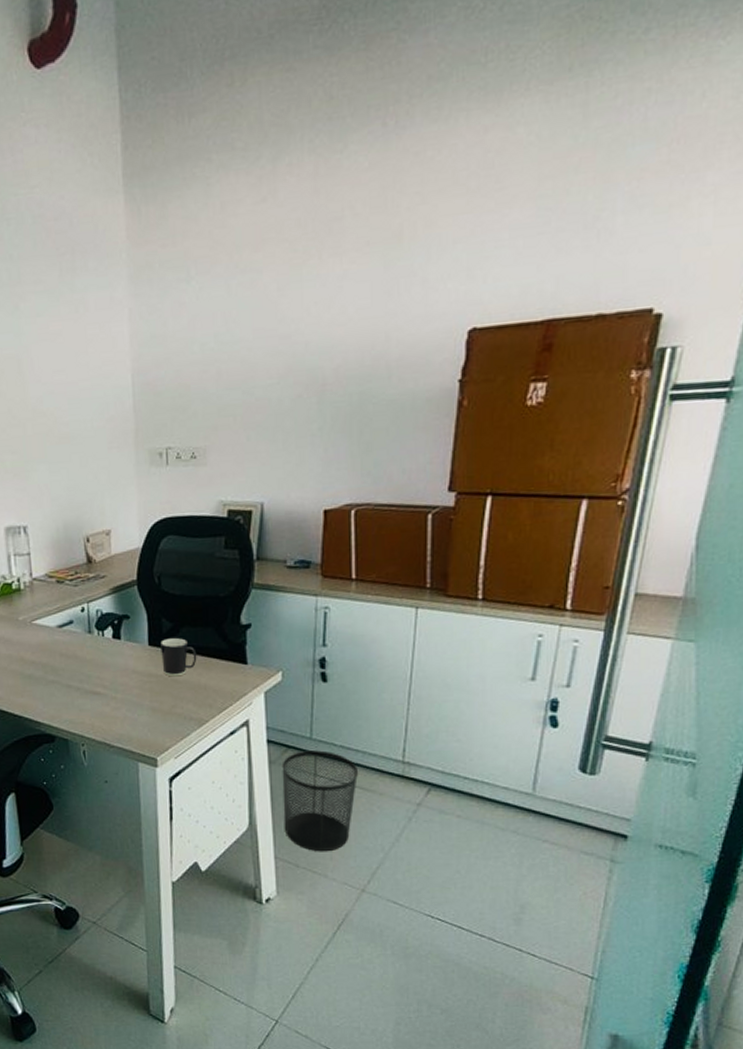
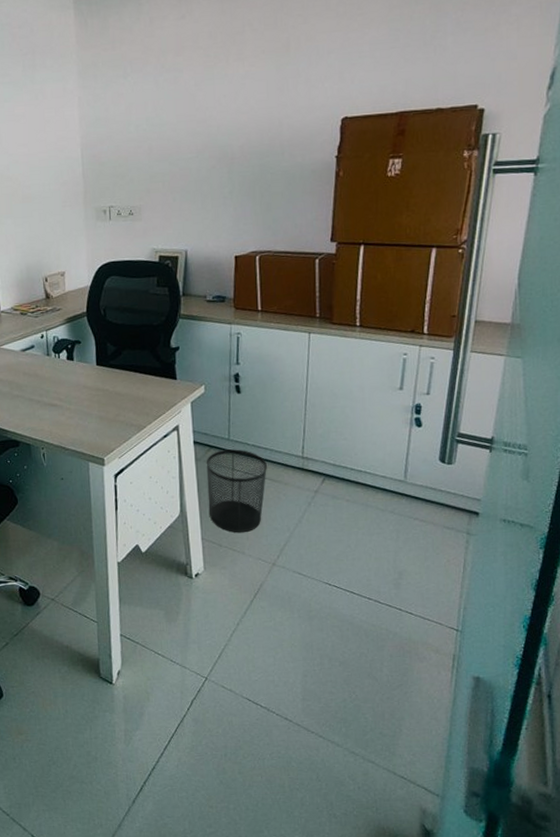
mug: present [160,637,197,677] -> none [106,358,136,391]

